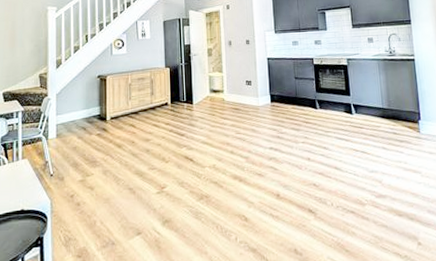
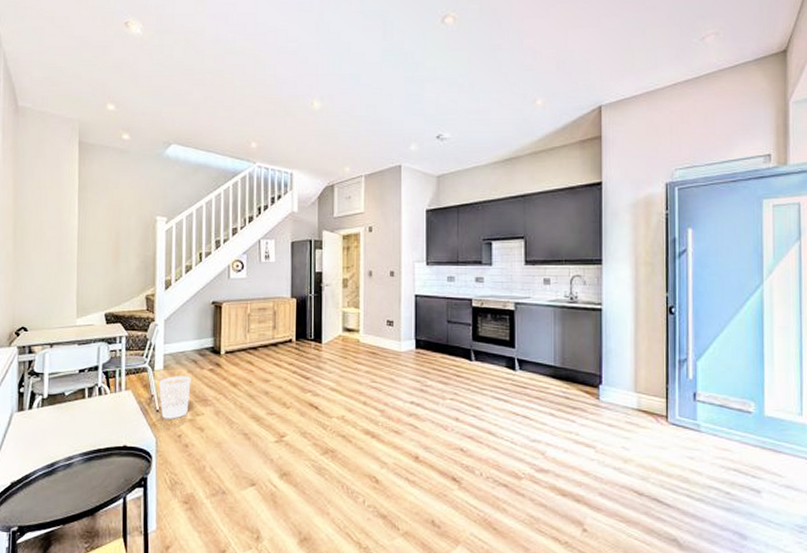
wastebasket: none [53,142,81,182] -> present [159,376,191,419]

